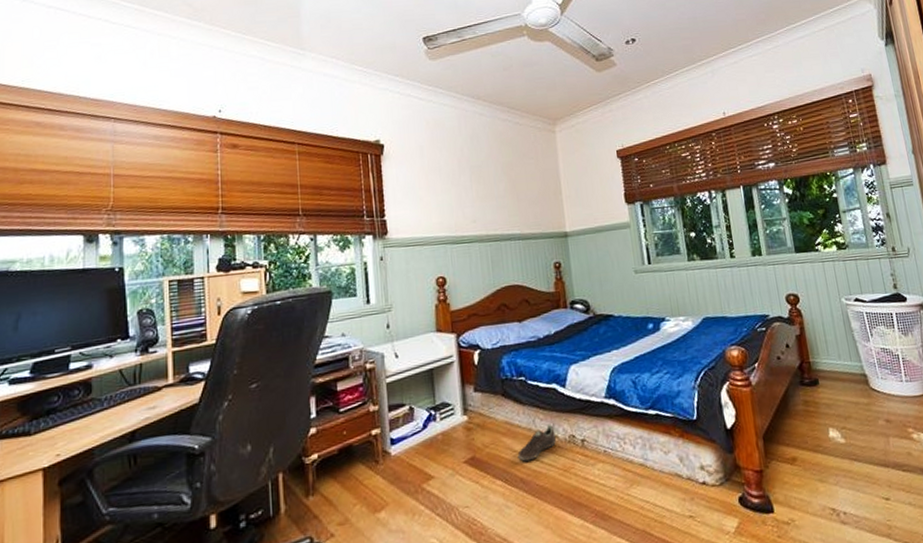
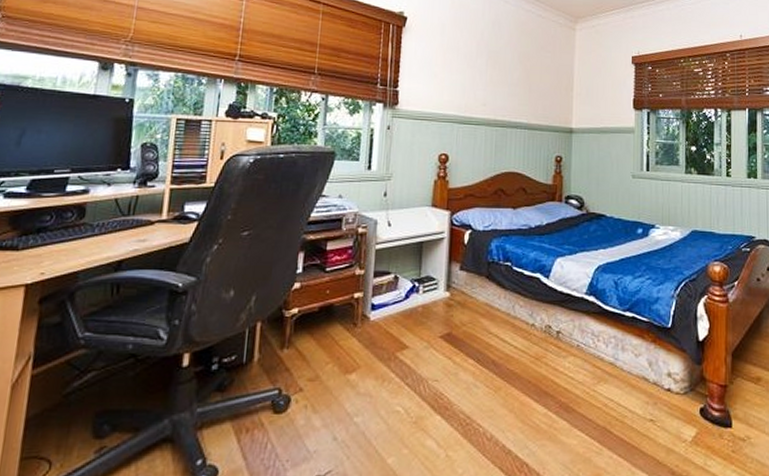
sneaker: present [517,424,556,462] -> none [493,312,532,345]

